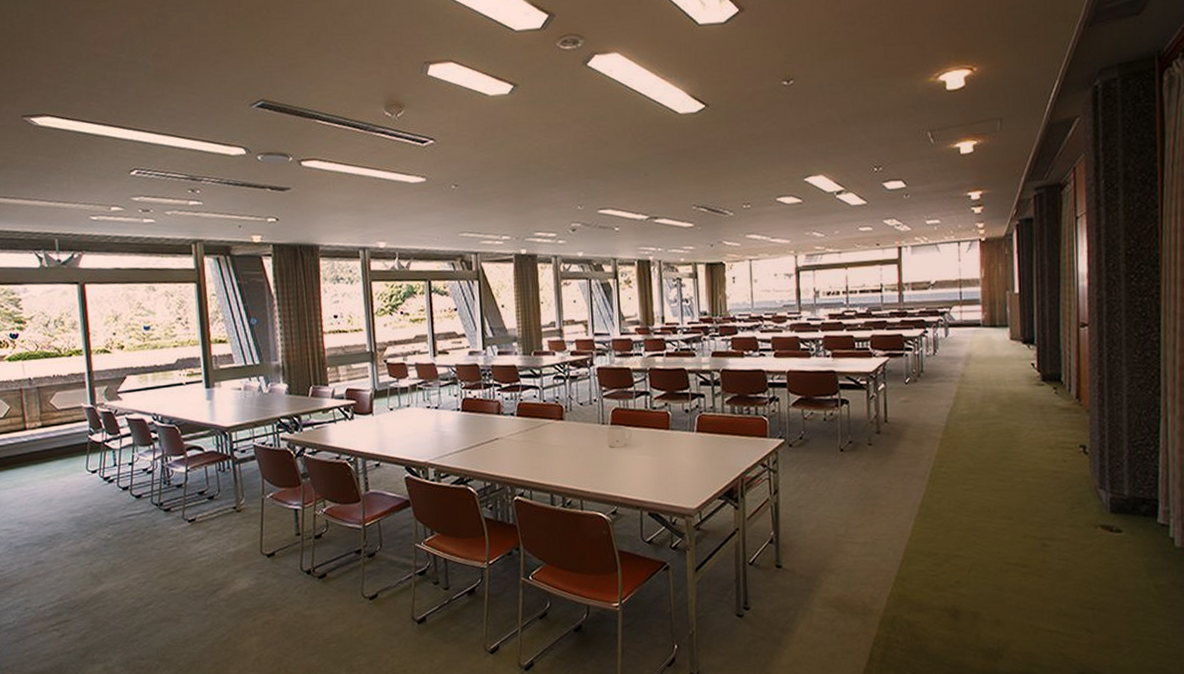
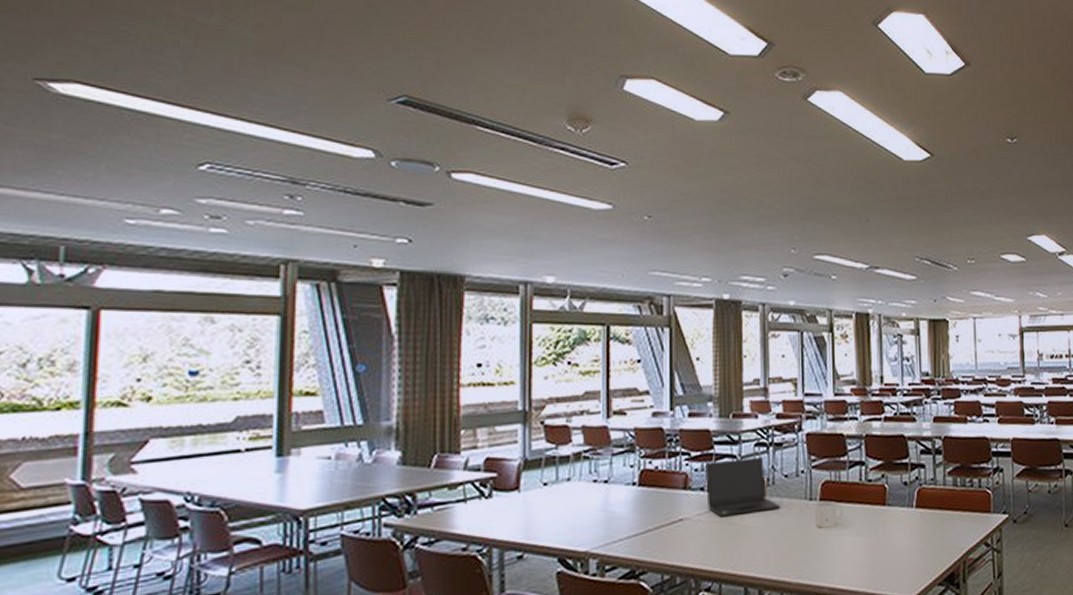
laptop: none [514,388,577,438] -> present [705,458,780,518]

